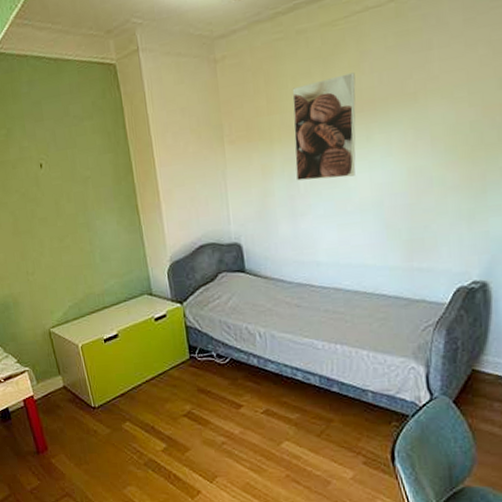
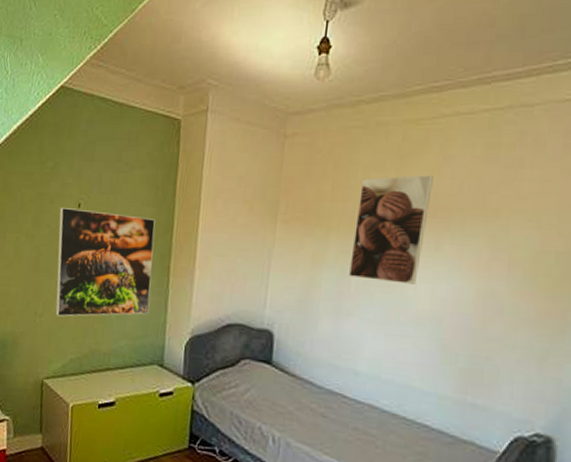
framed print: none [23,164,129,271] -> present [55,207,156,317]

